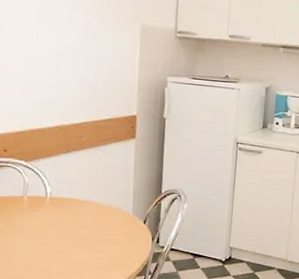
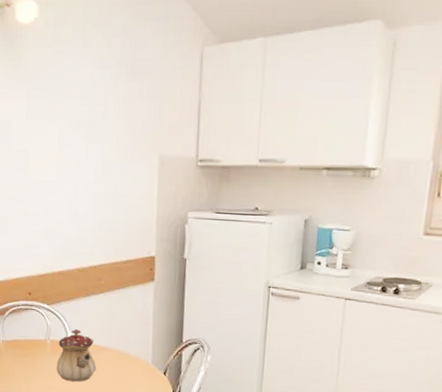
teapot: none [33,185,77,236] -> present [56,329,96,382]

